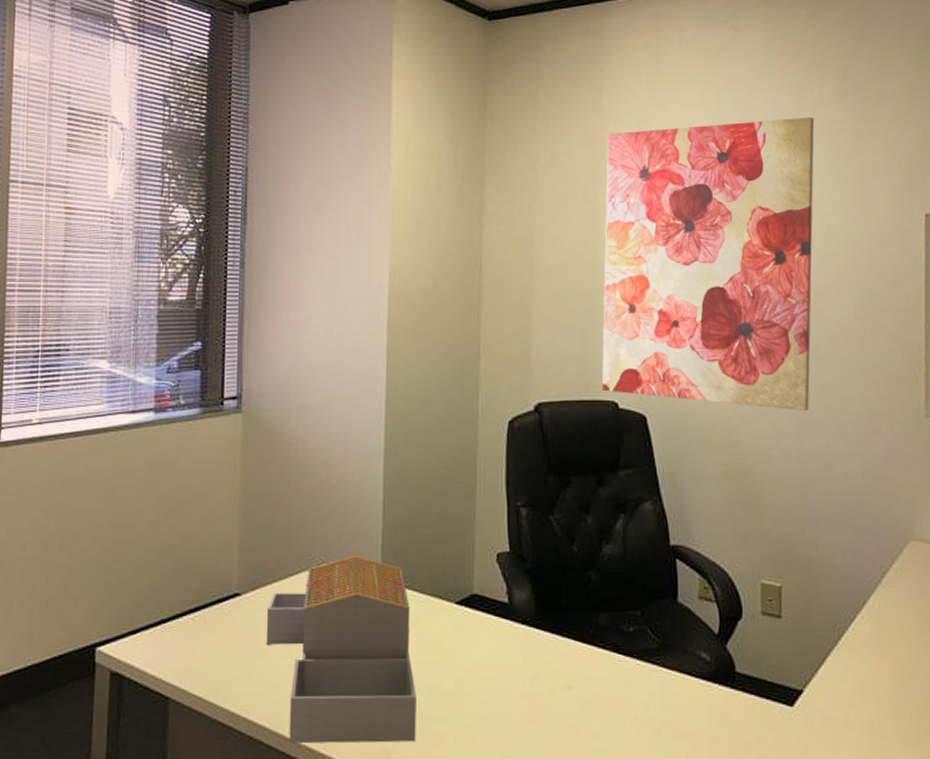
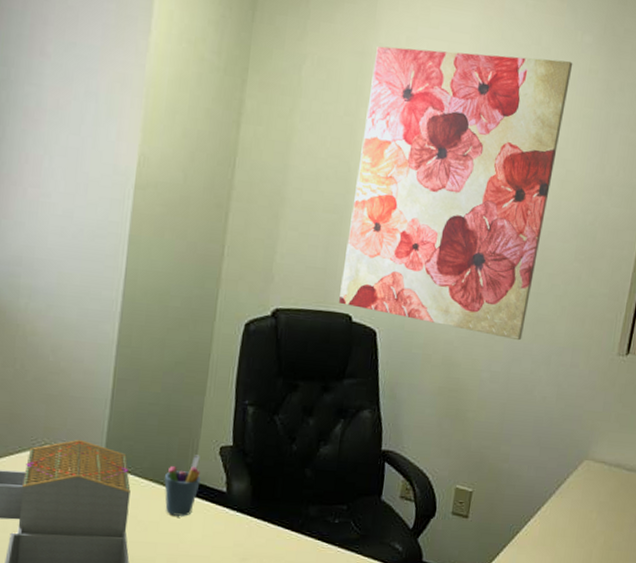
pen holder: none [443,564,480,632] -> present [164,455,201,516]

